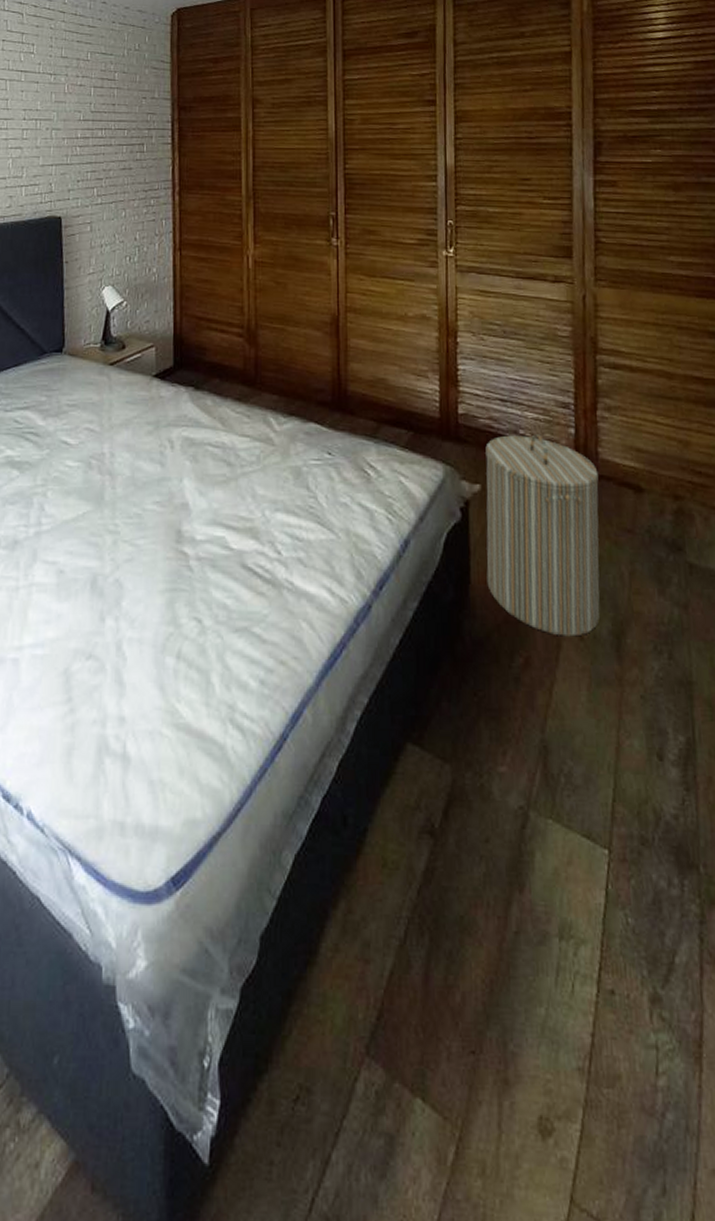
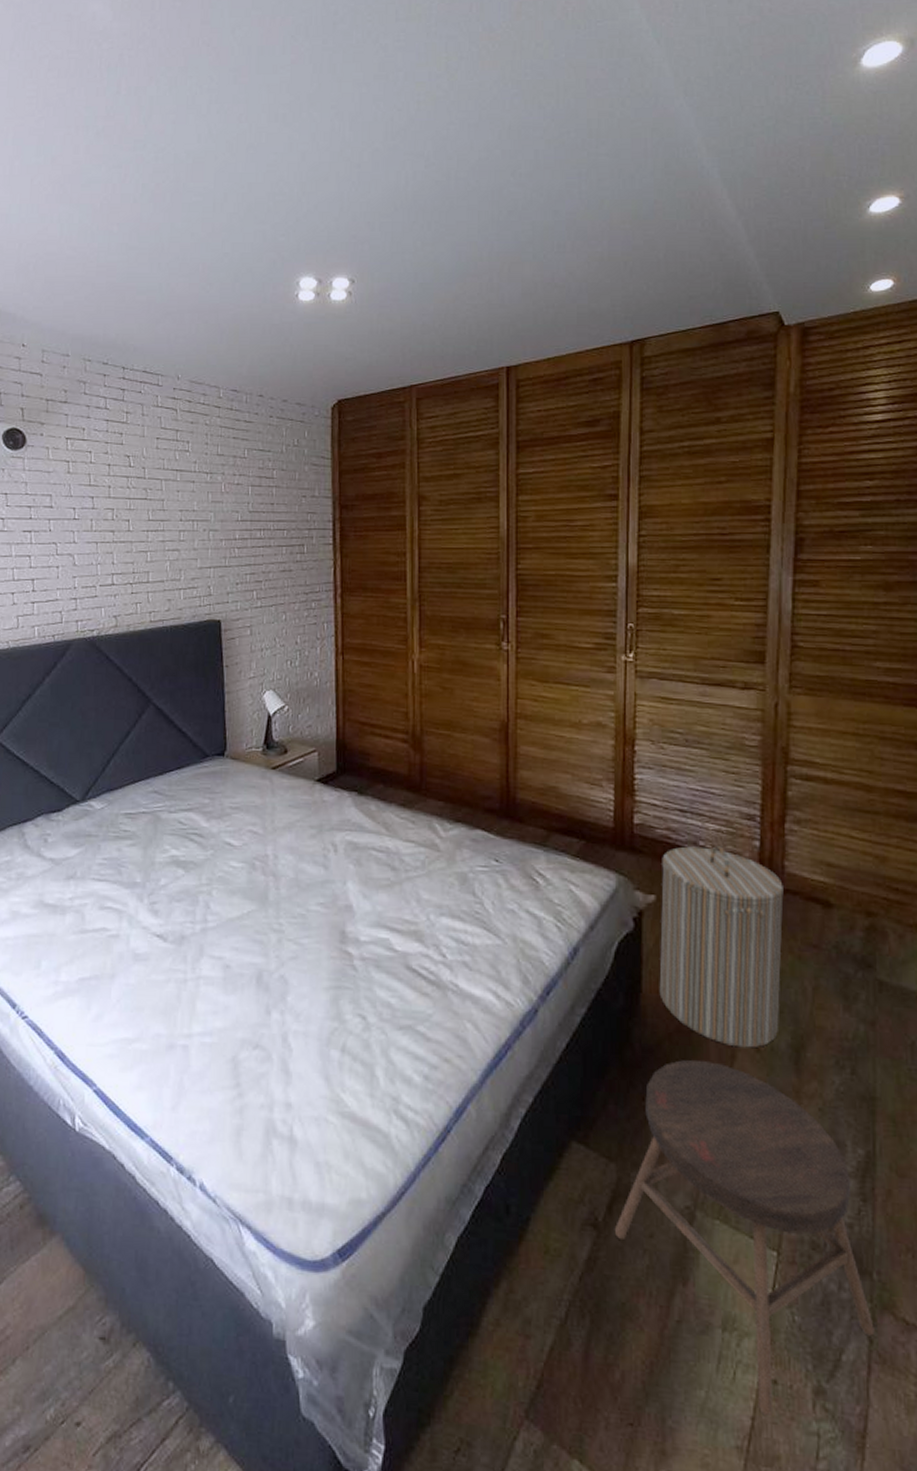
stool: none [450,651,705,1032] -> present [614,1059,875,1417]

